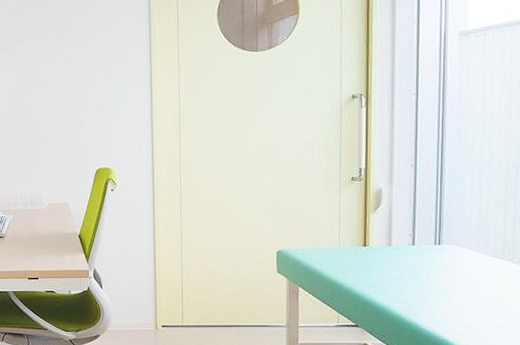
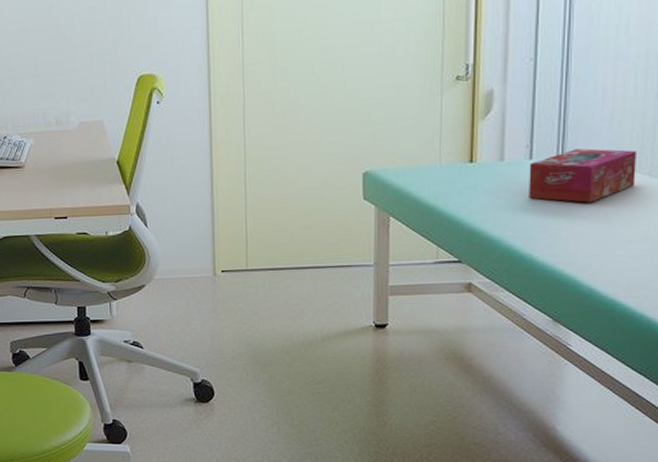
tissue box: none [412,238,500,282] -> present [529,148,636,203]

